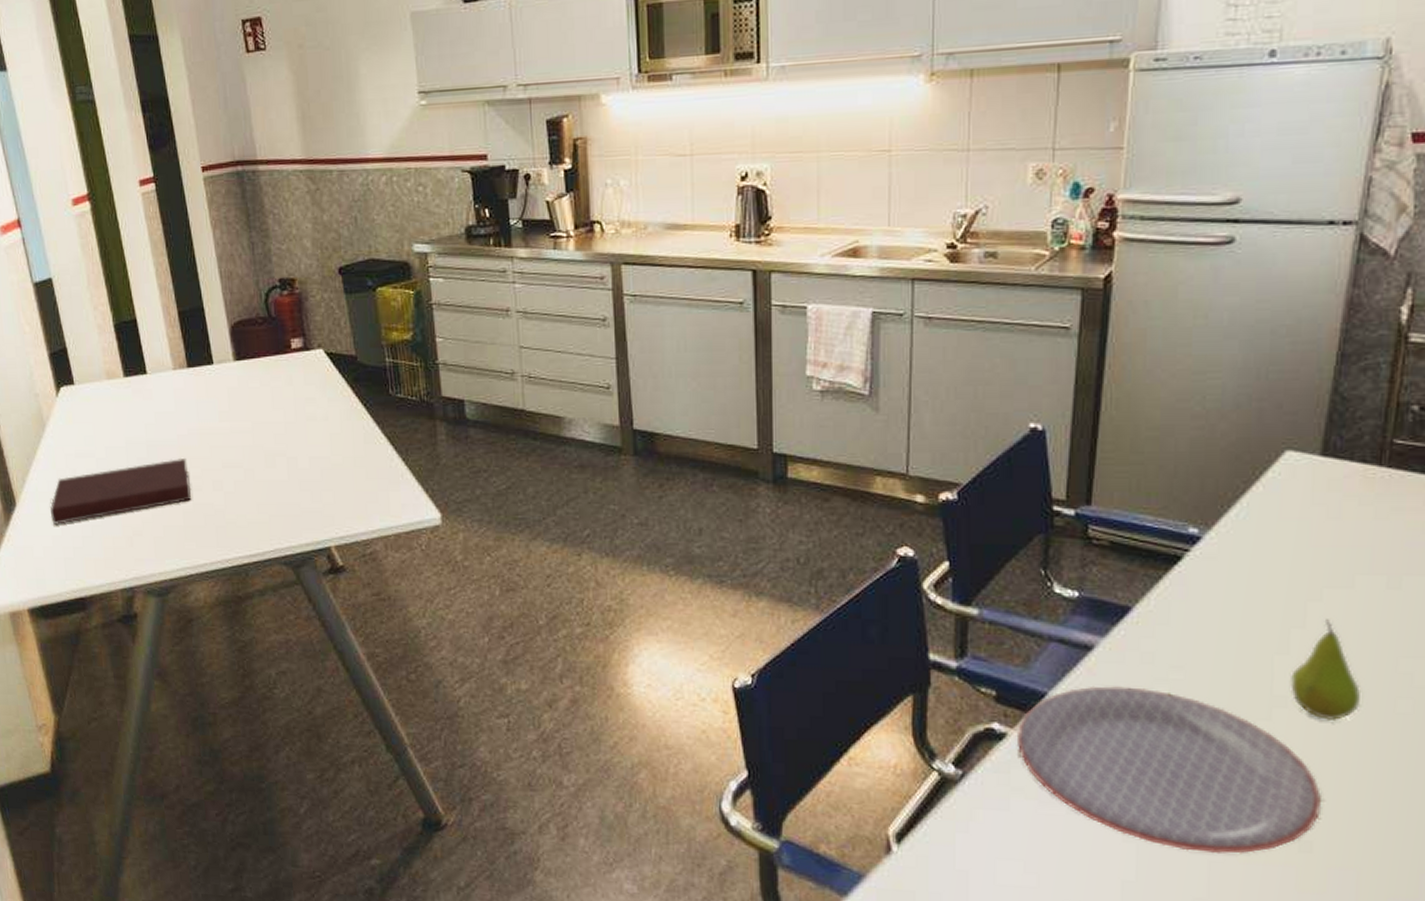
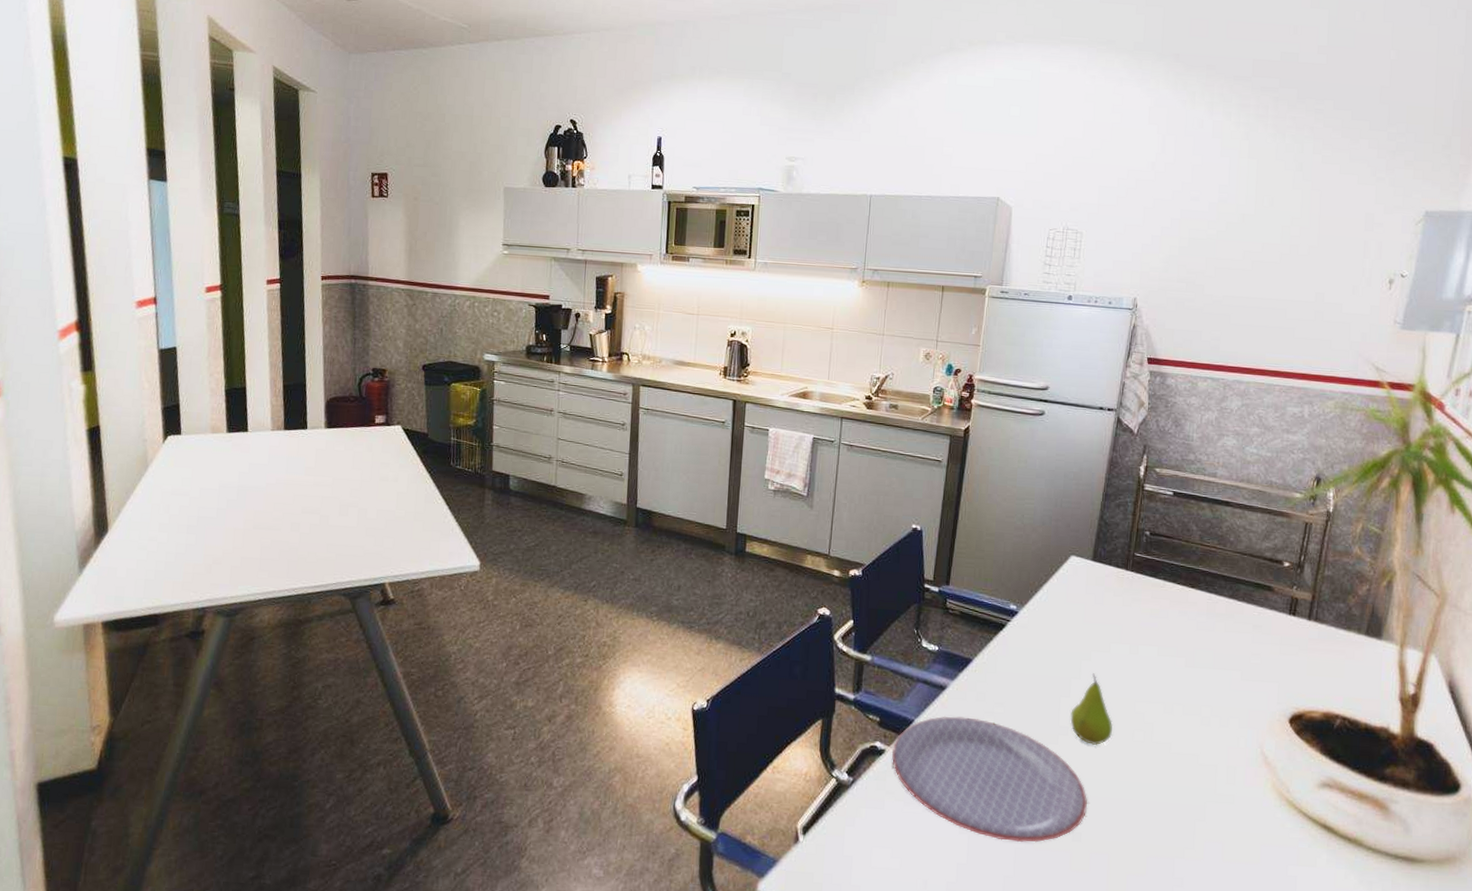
notebook: present [50,457,192,526] -> none [138,502,272,551]

